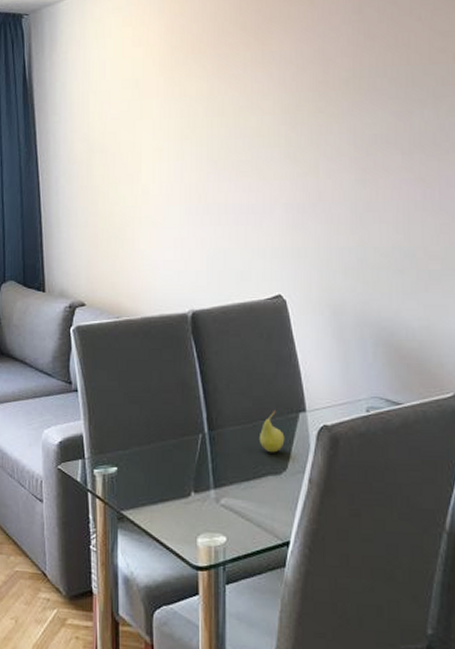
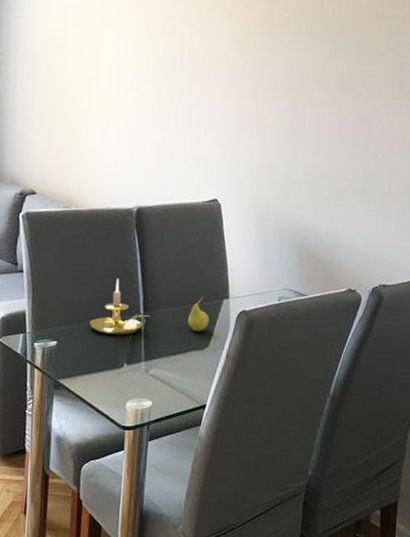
candle holder: none [150,394,217,459] -> present [90,279,151,335]

